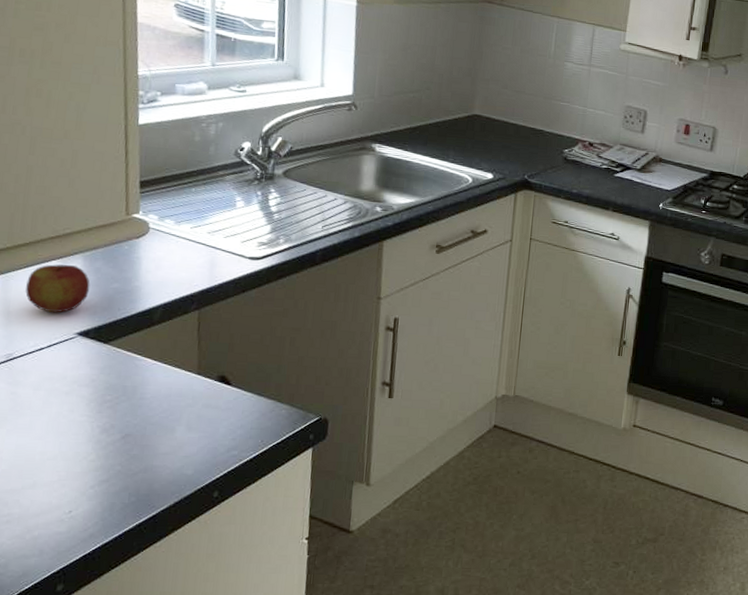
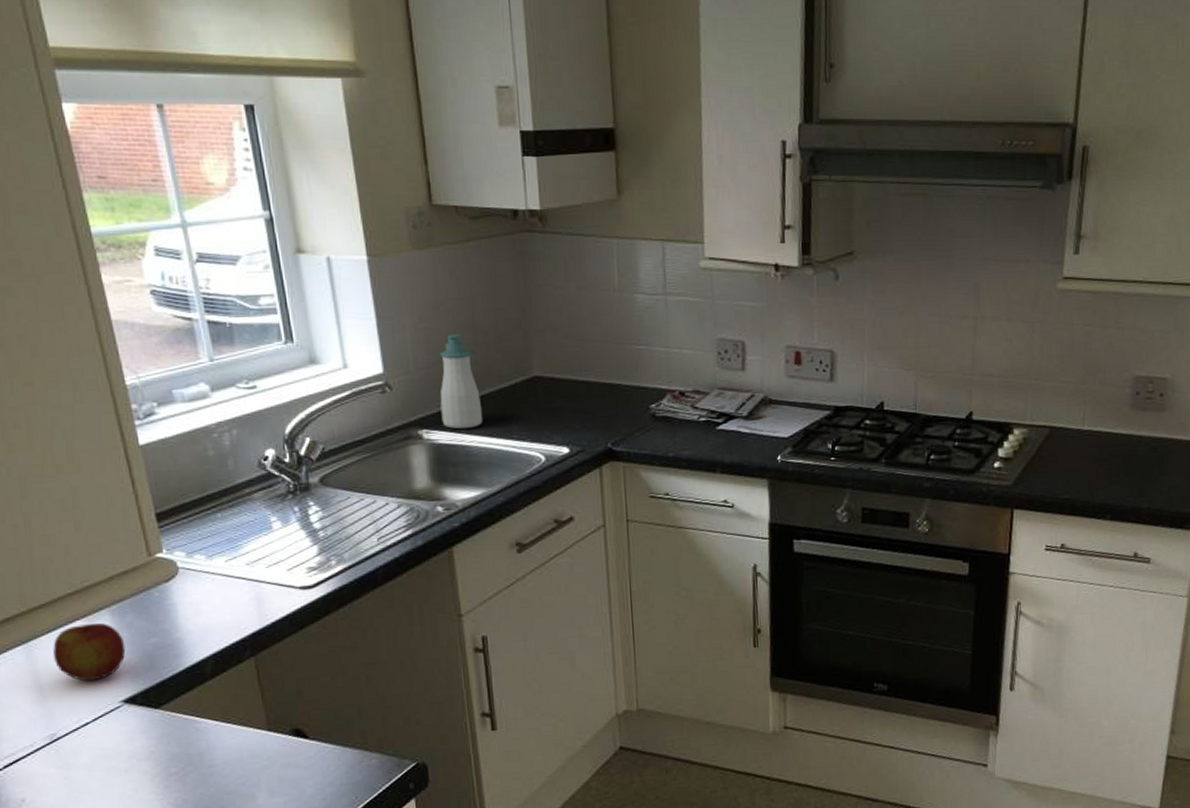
soap bottle: none [393,73,428,148] -> present [439,335,483,429]

